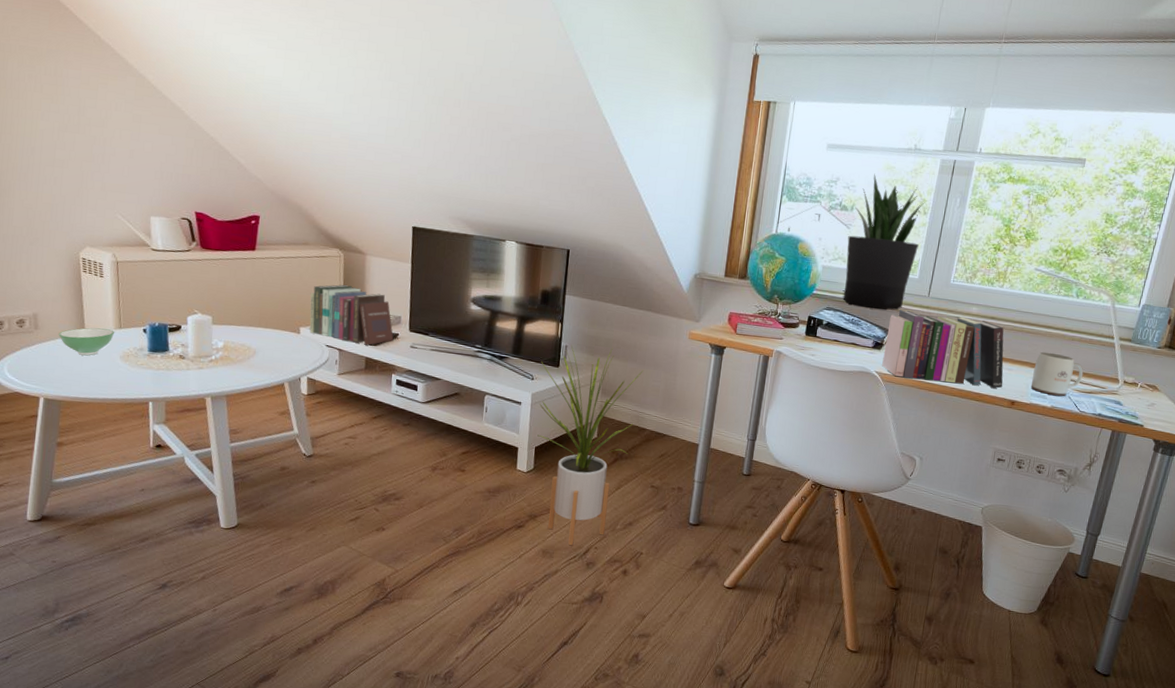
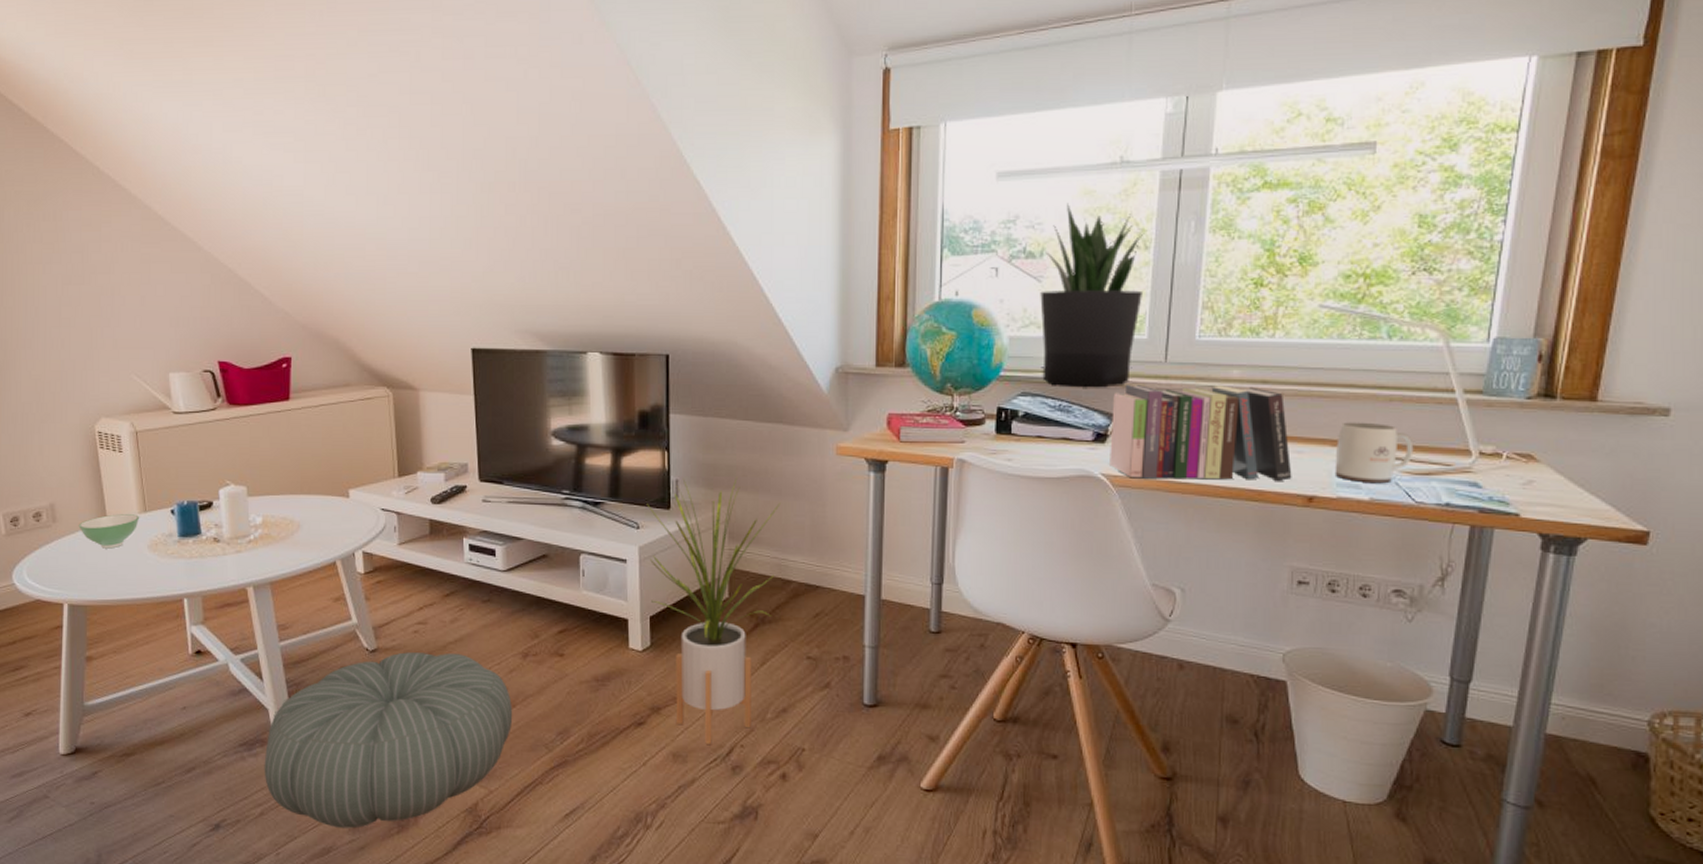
pouf: none [208,459,420,593] -> present [264,652,513,829]
books: present [309,284,394,345] -> none [357,430,461,504]

